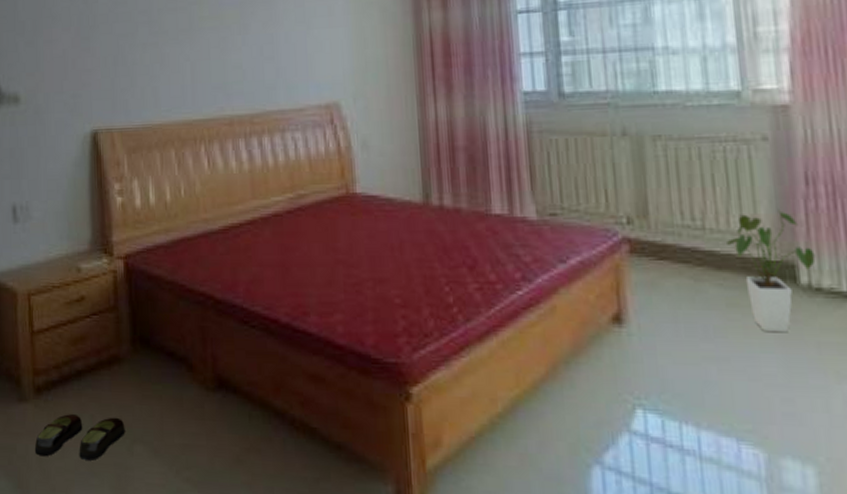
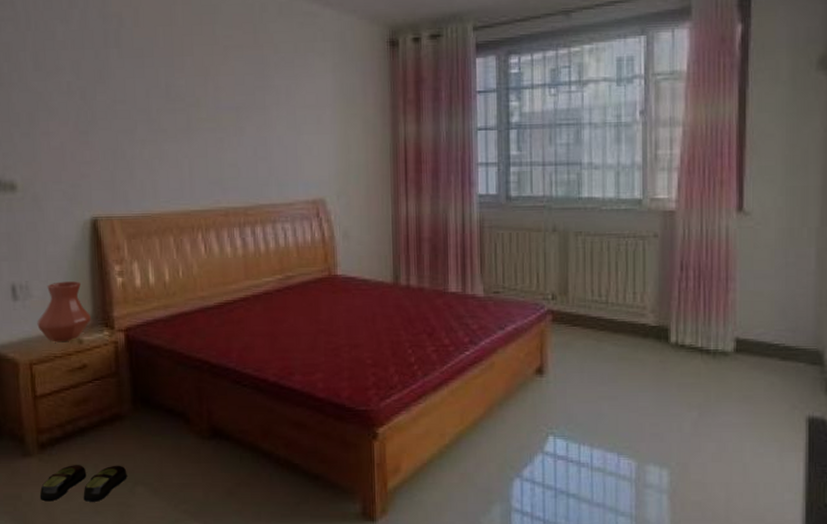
vase: none [36,201,90,270] -> present [37,281,91,343]
house plant: present [727,208,816,333] -> none [622,288,682,378]

